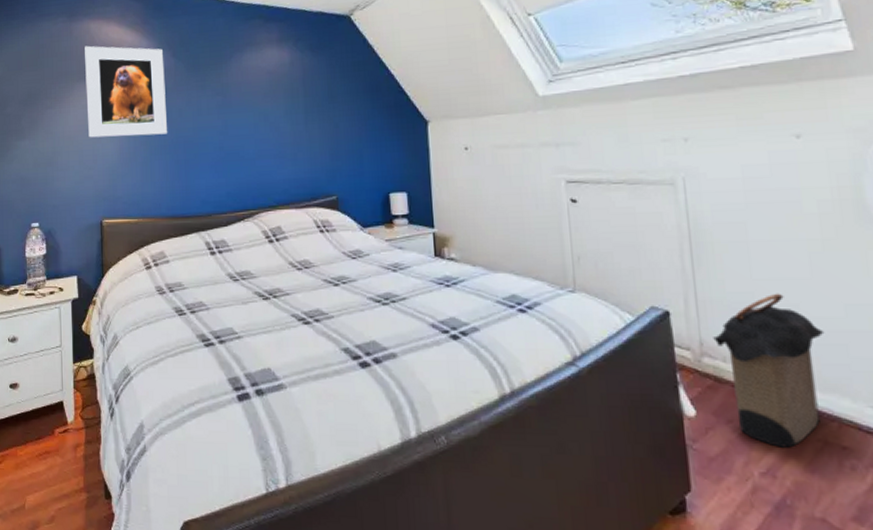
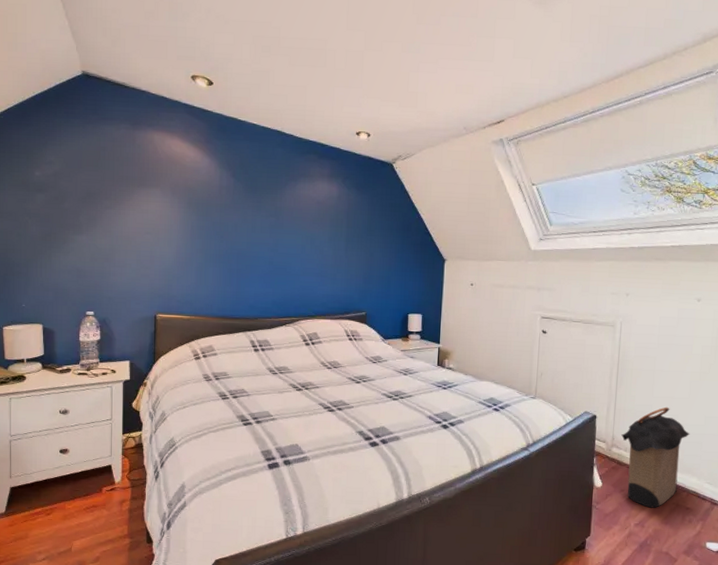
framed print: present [85,45,168,138] -> none [146,154,224,245]

